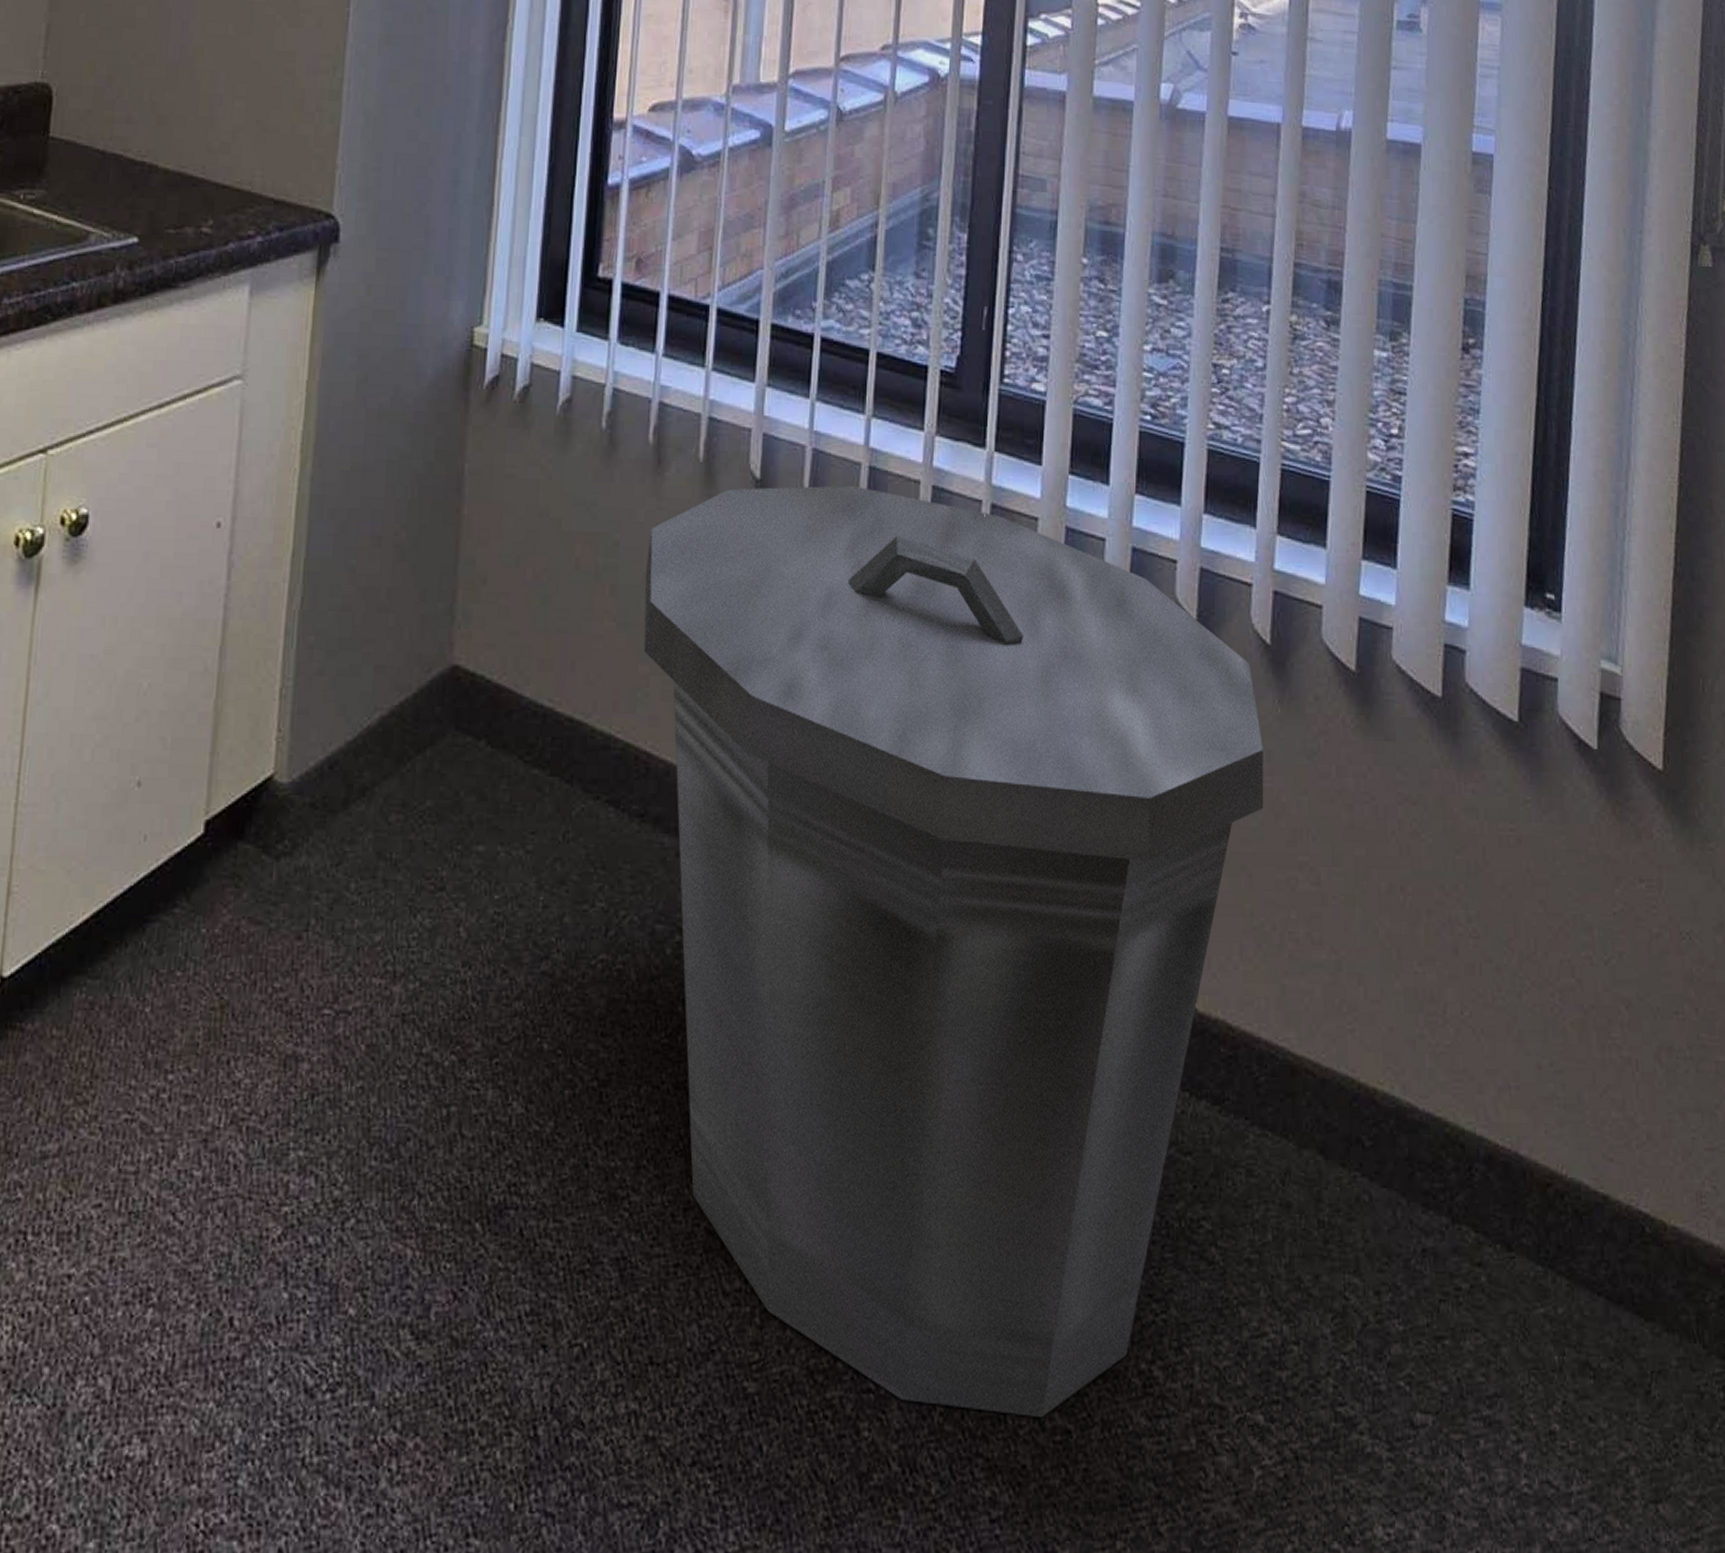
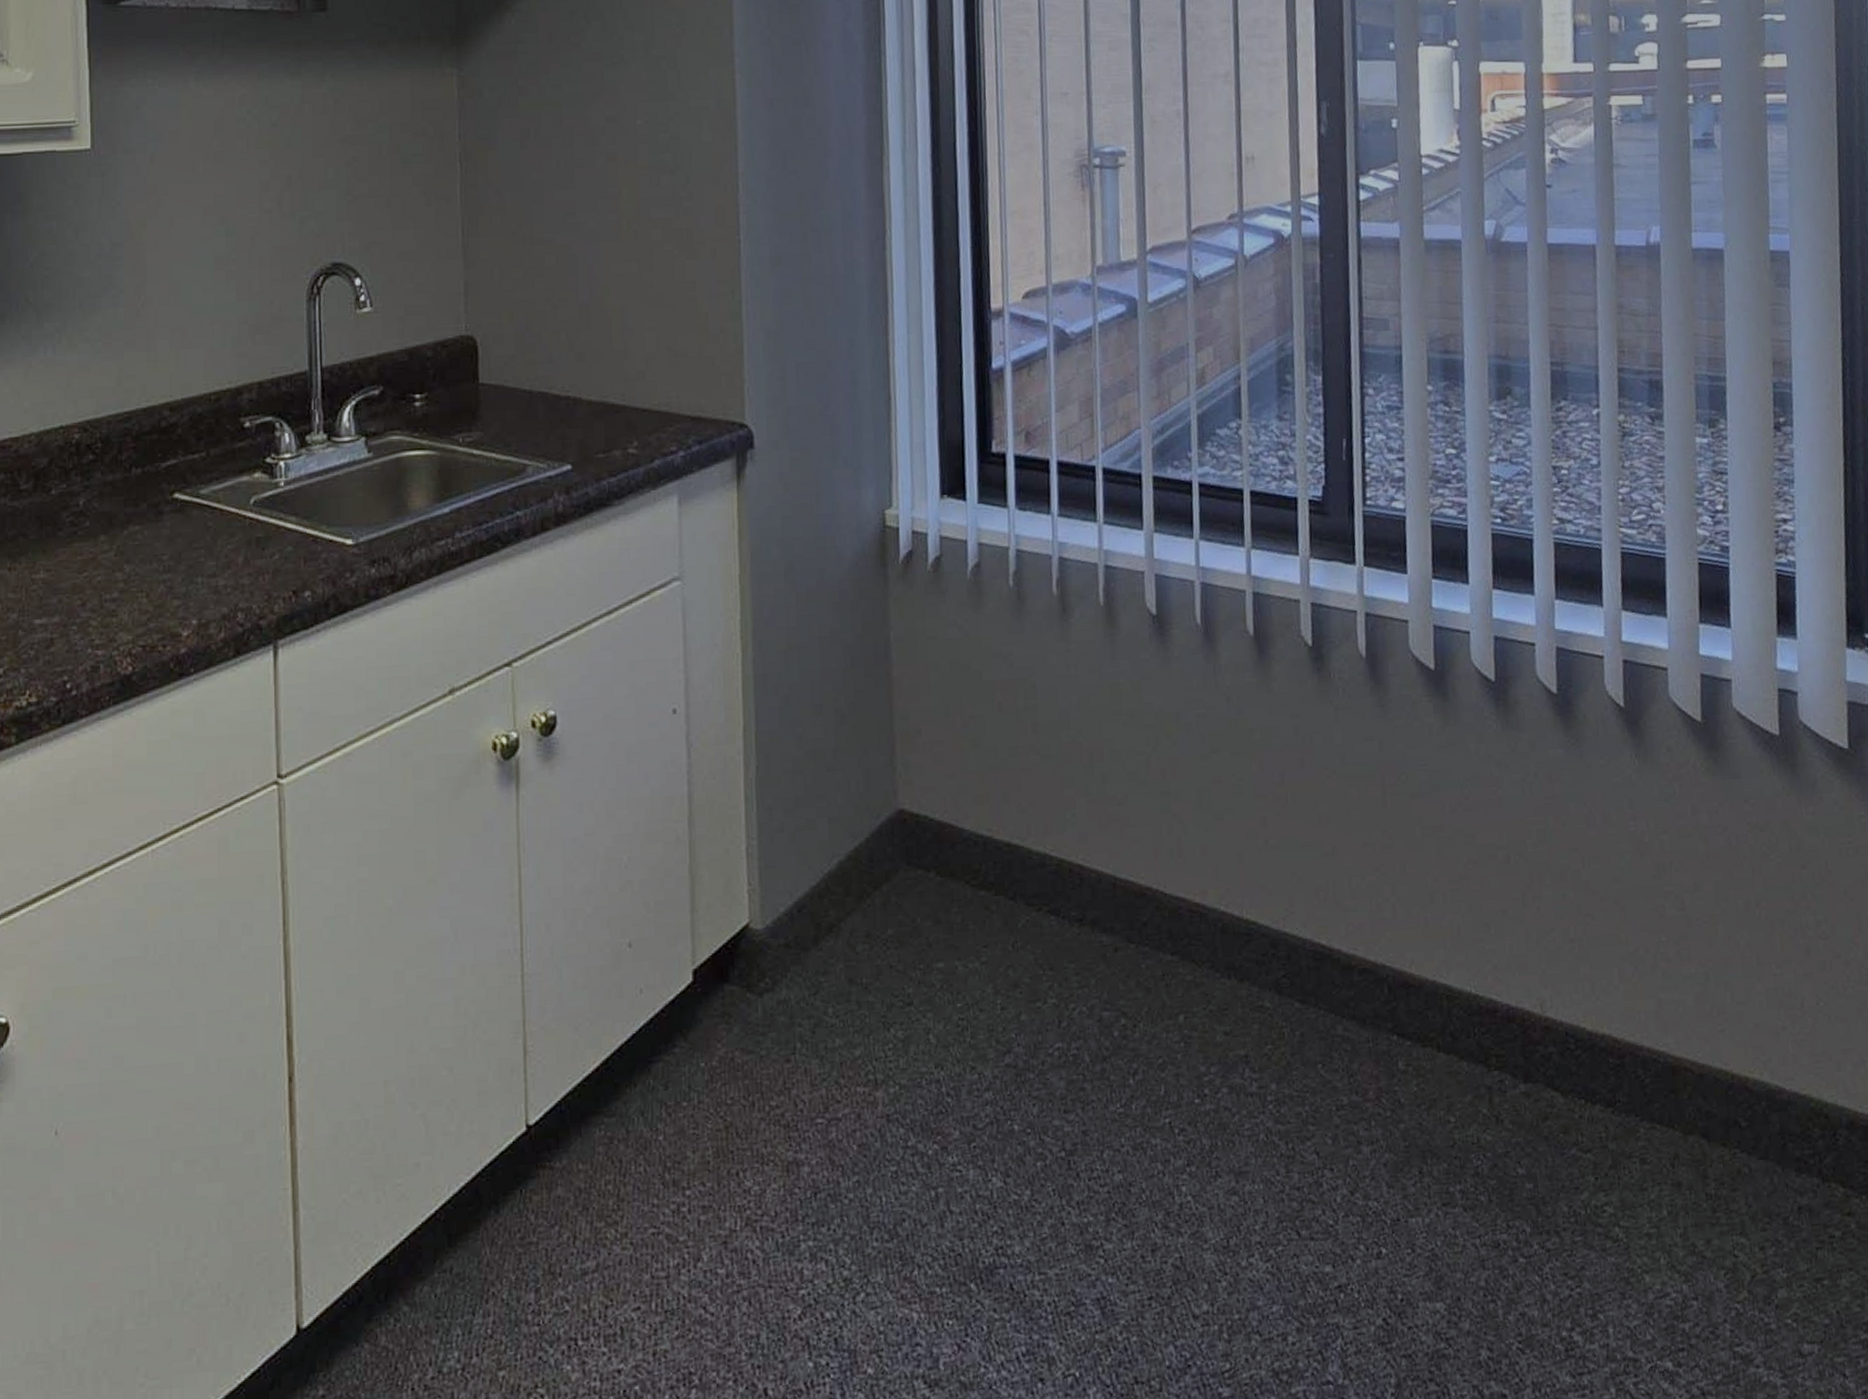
trash can: present [643,485,1264,1417] -> none [1061,611,1630,1388]

